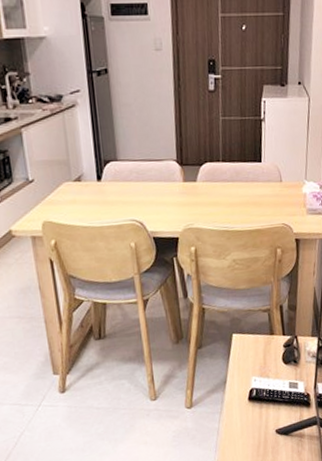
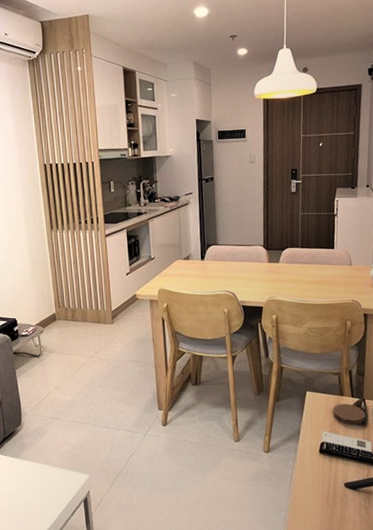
coaster: none [262,342,298,366] -> present [333,403,366,425]

